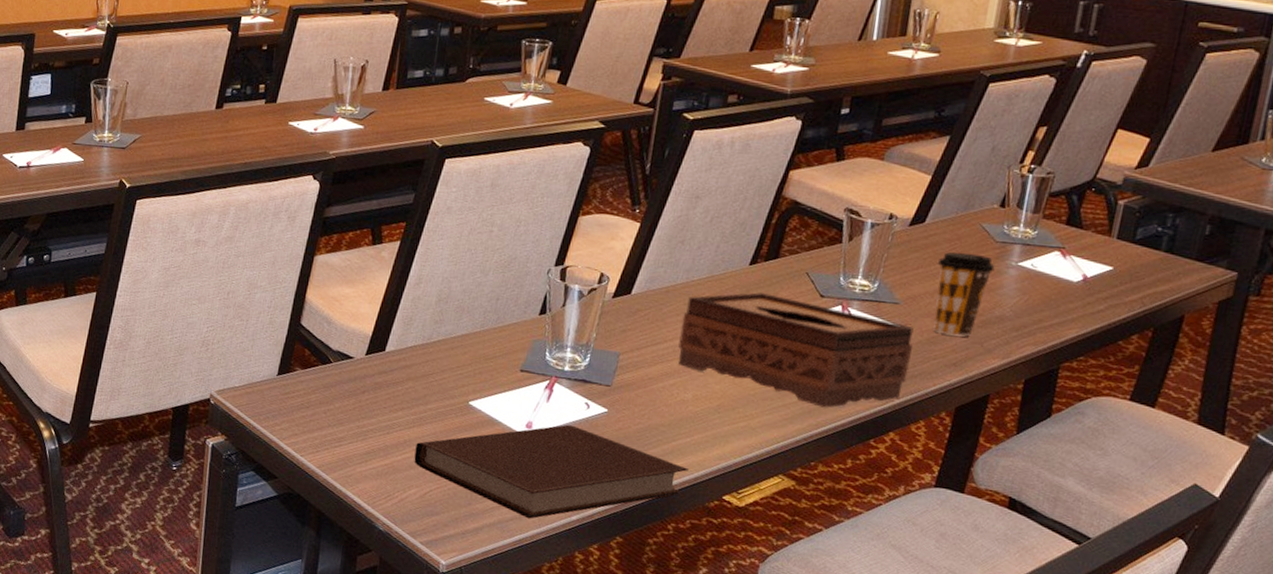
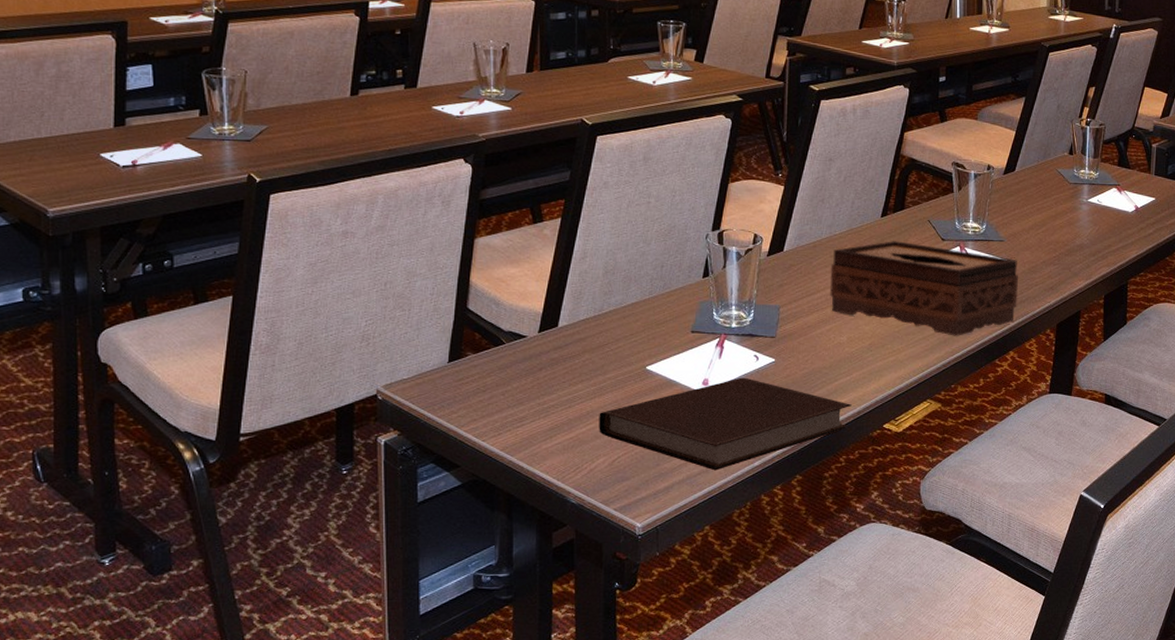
coffee cup: present [933,252,995,337] -> none [1028,194,1072,264]

